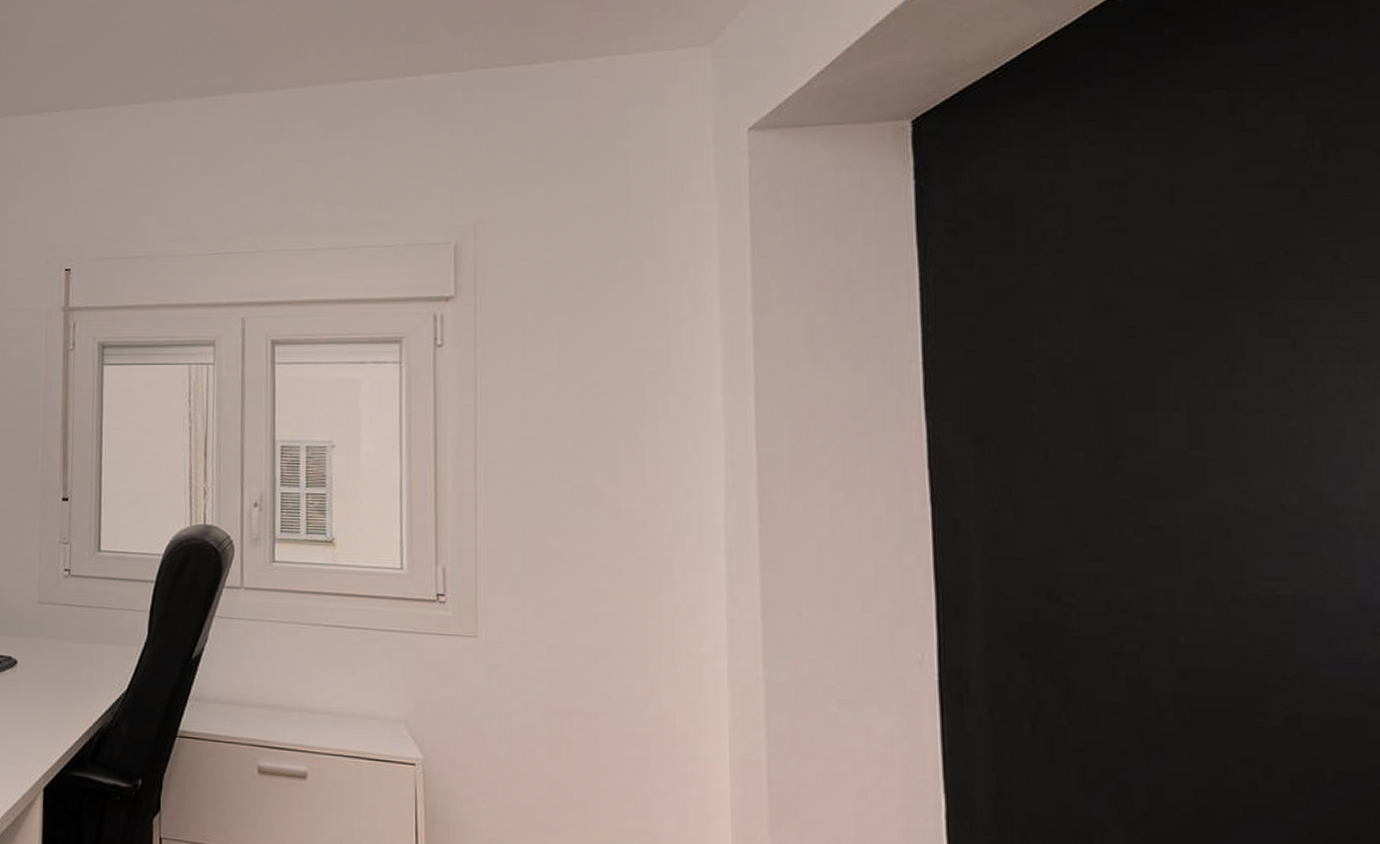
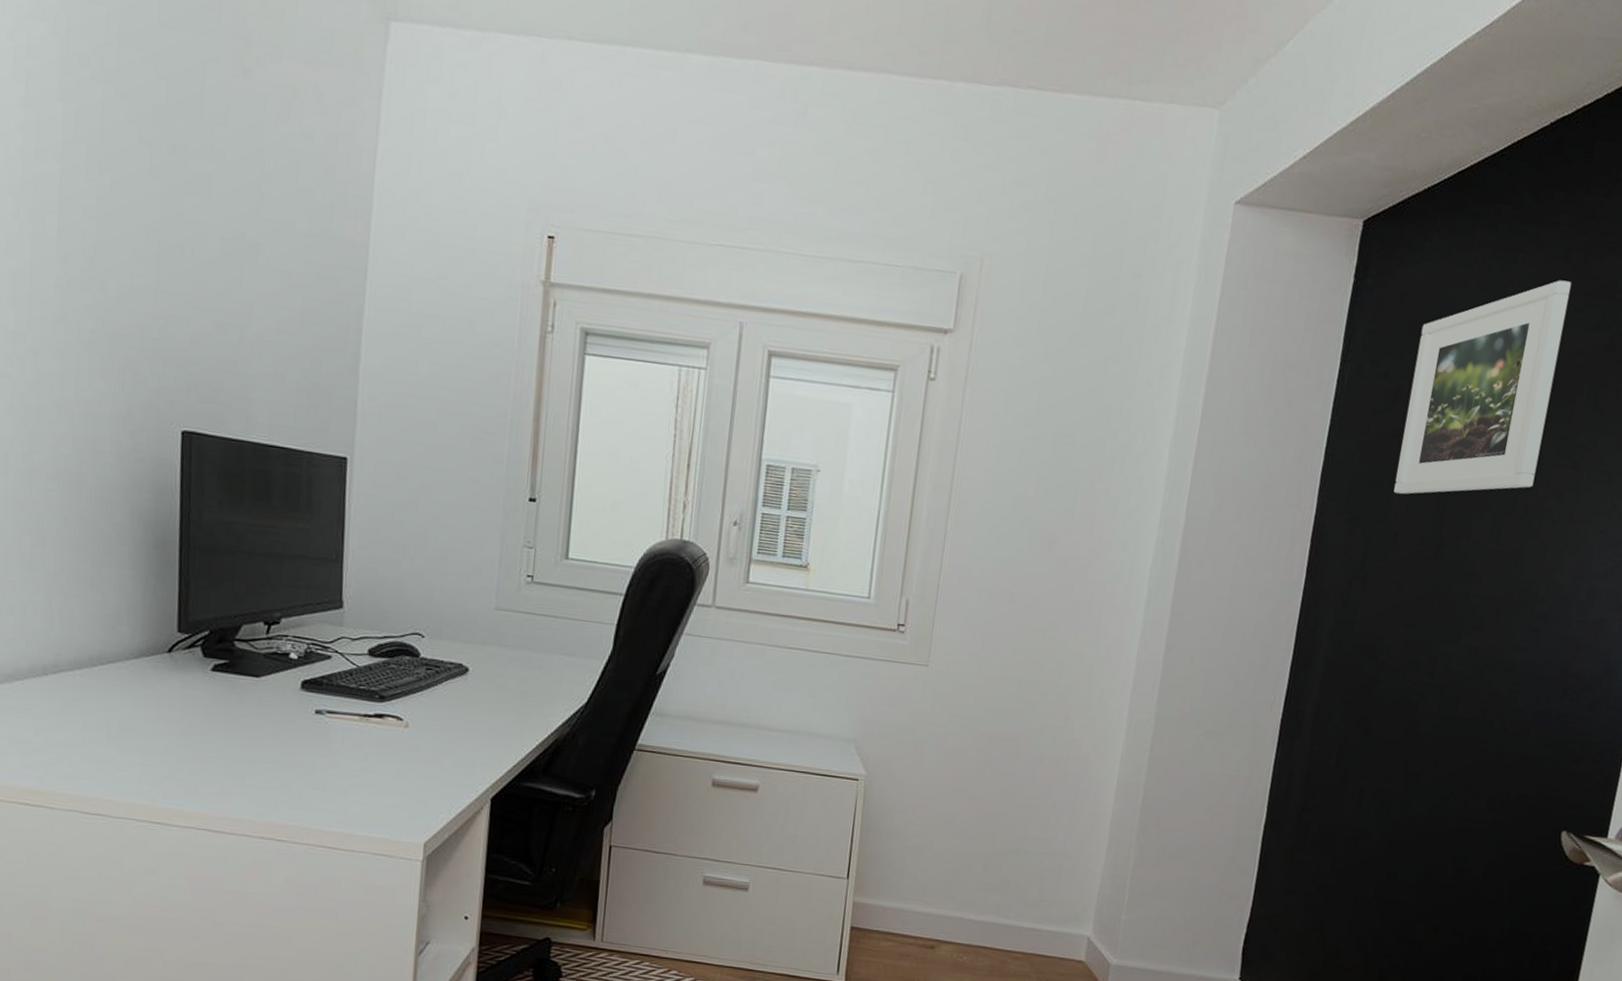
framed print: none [1019,139,1236,403] -> present [1393,280,1571,494]

